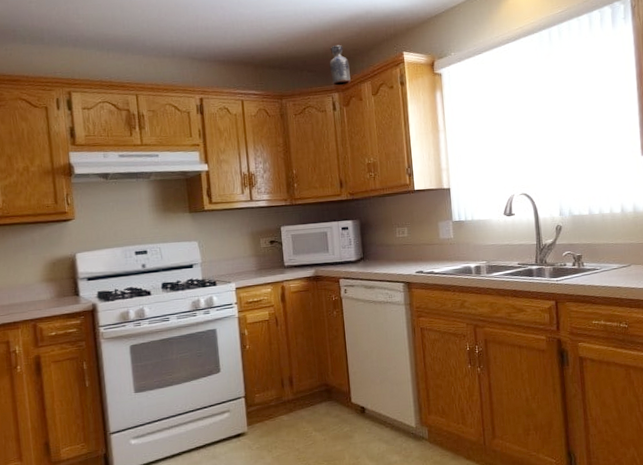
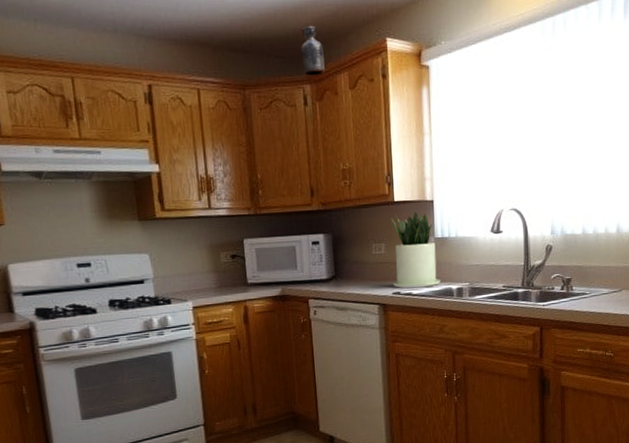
planter: none [412,198,461,267] -> present [390,211,442,288]

